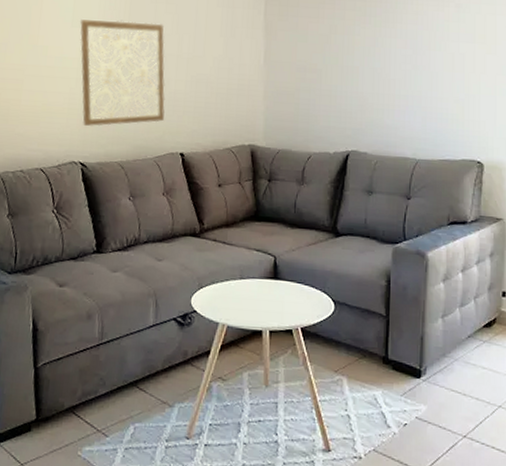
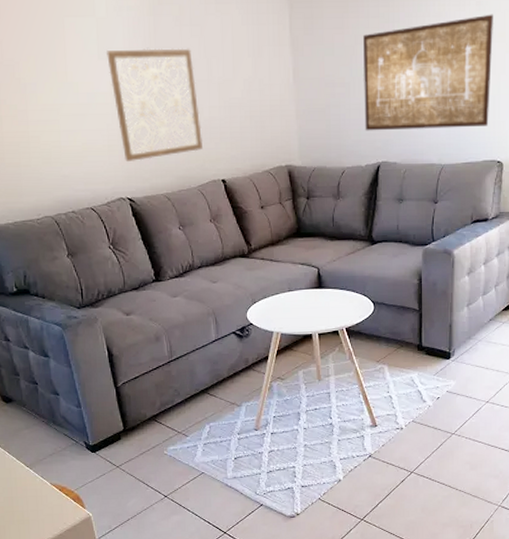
wall art: none [335,16,473,125] -> present [363,14,493,131]

